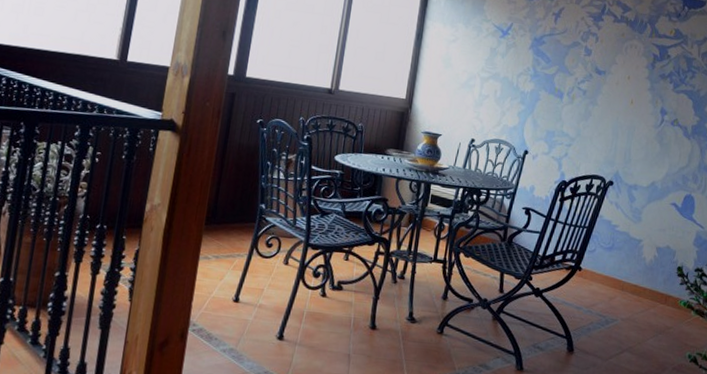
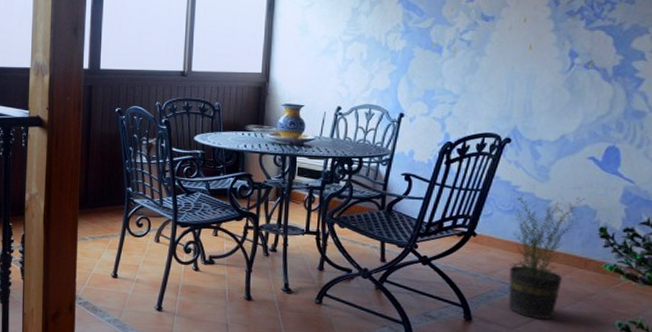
potted plant: none [604,228,668,352] -> present [508,189,586,320]

